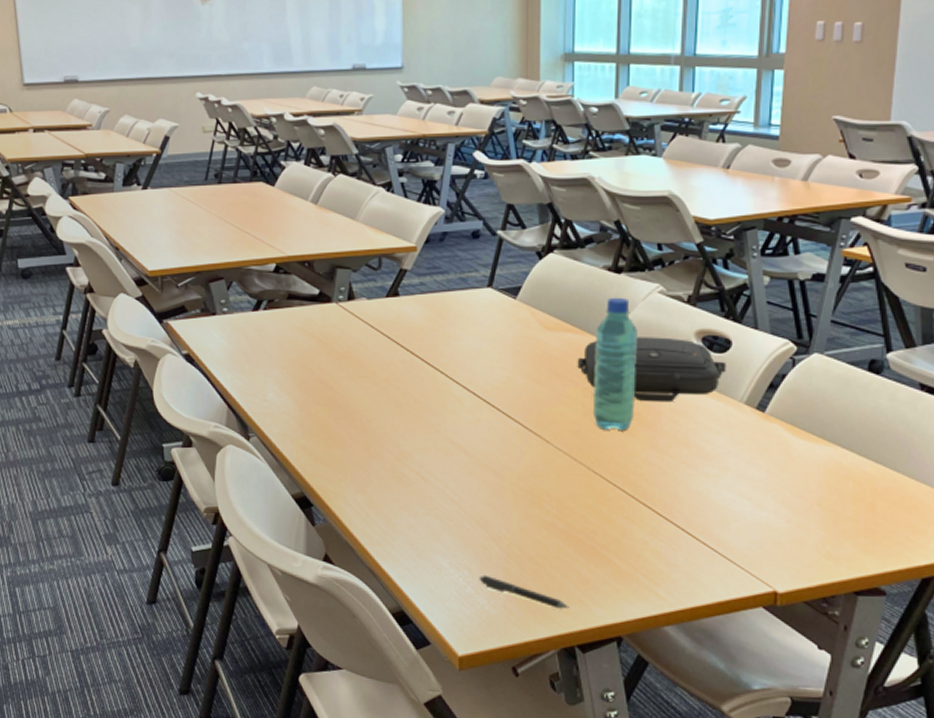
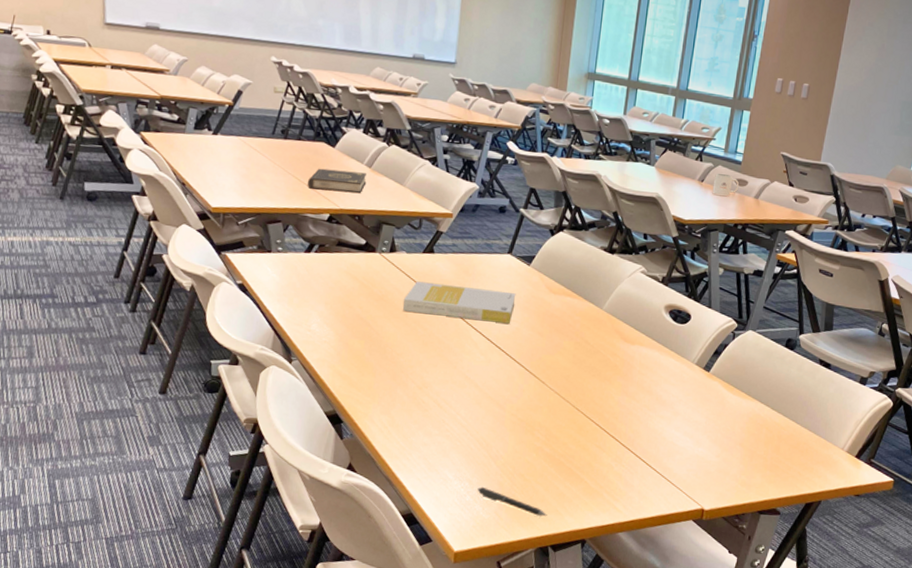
book: none [249,211,314,237] -> present [308,168,367,194]
book: none [368,331,503,372] -> present [403,281,516,324]
laptop bag: present [577,337,726,403] -> none [572,305,685,359]
water bottle: present [592,297,638,430] -> none [580,272,622,378]
mug: none [743,154,779,184] -> present [712,173,740,197]

